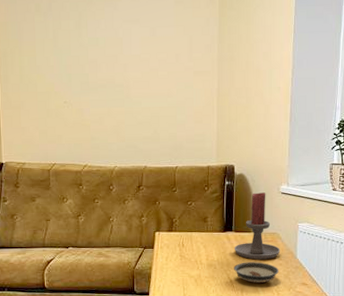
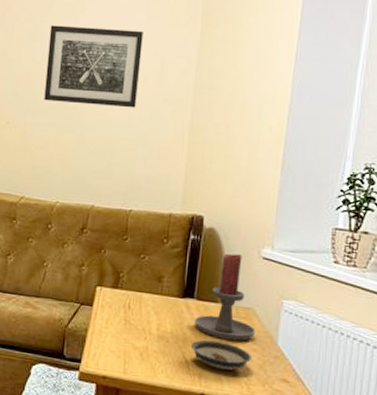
wall art: none [93,13,173,82] -> present [44,25,143,108]

